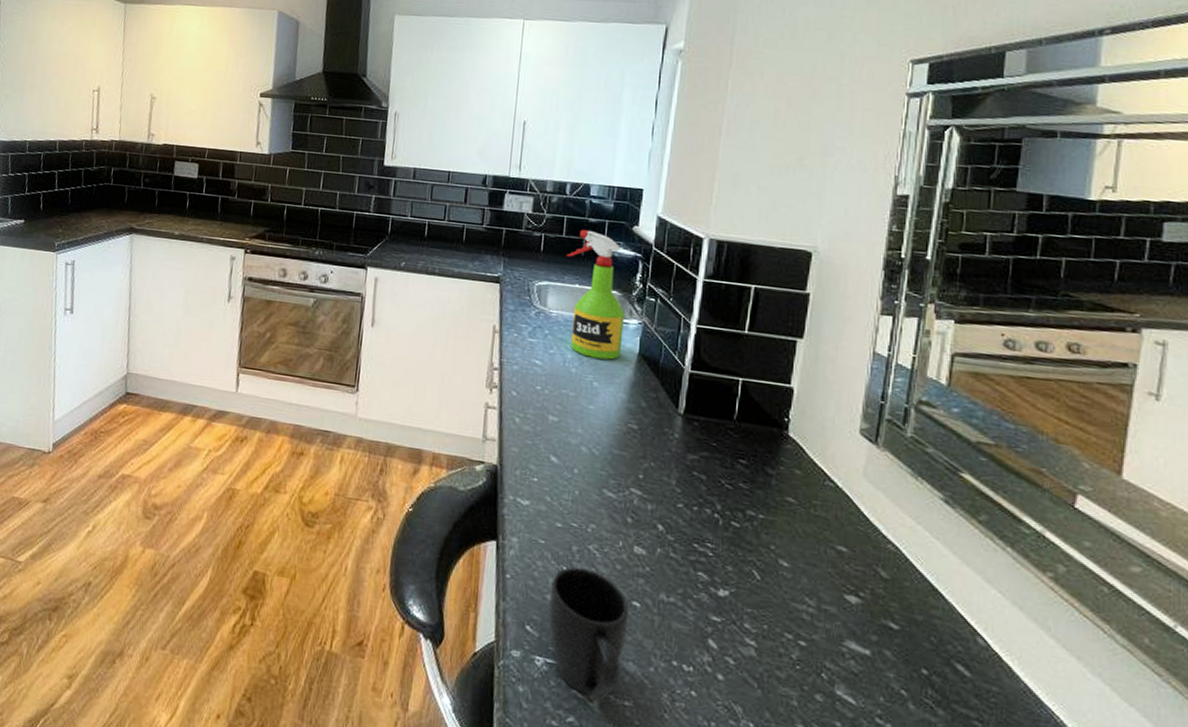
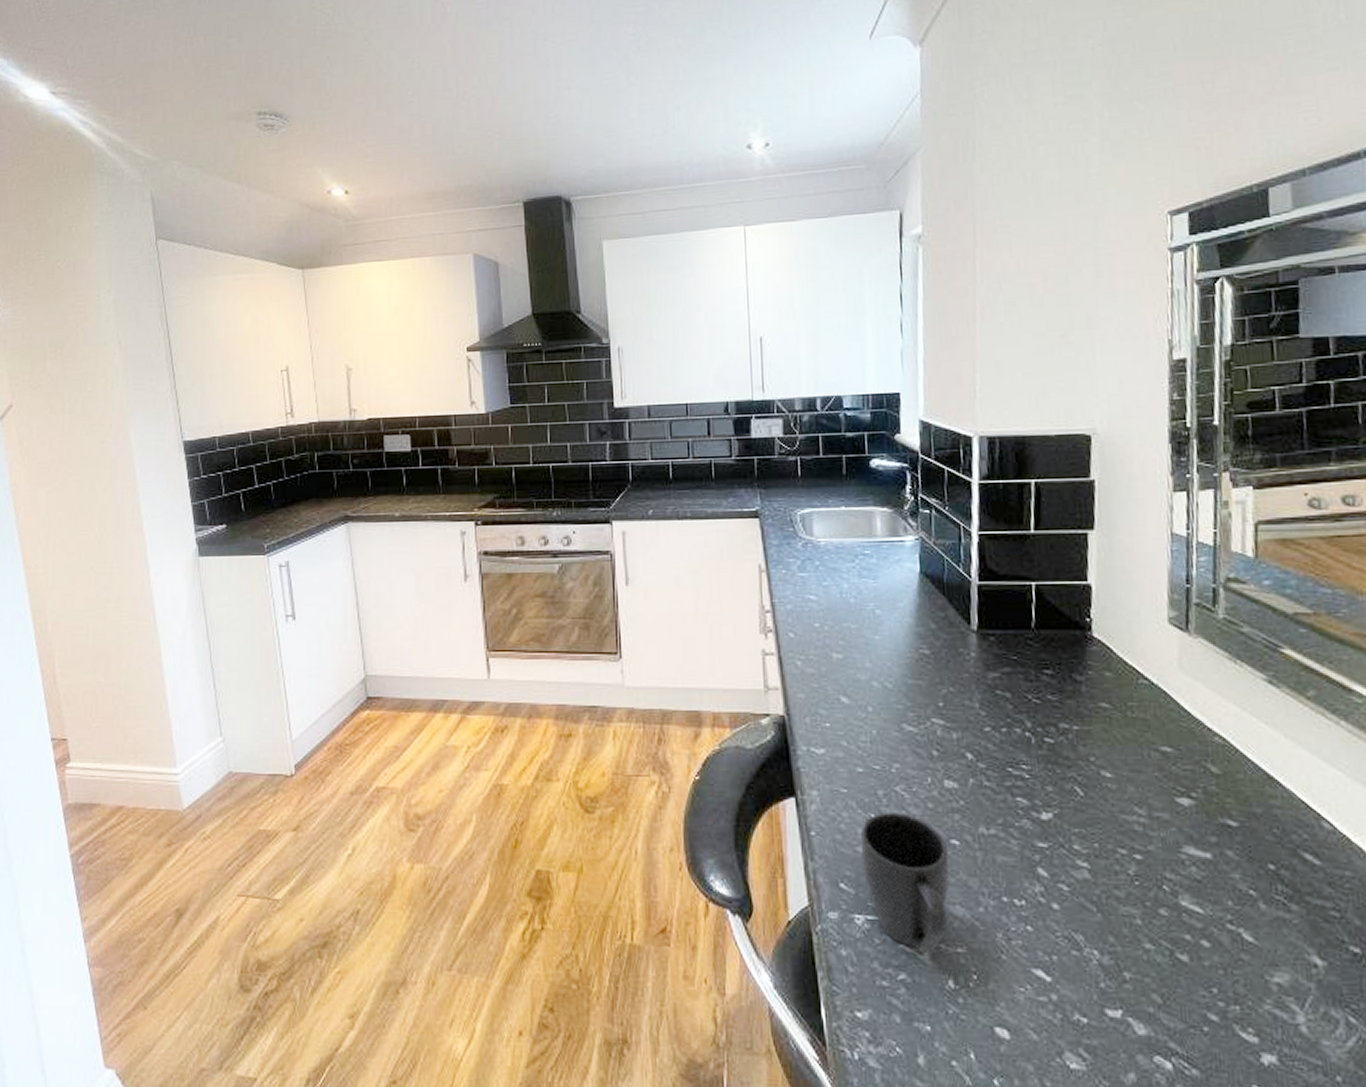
spray bottle: present [566,229,625,360] -> none [826,445,901,584]

